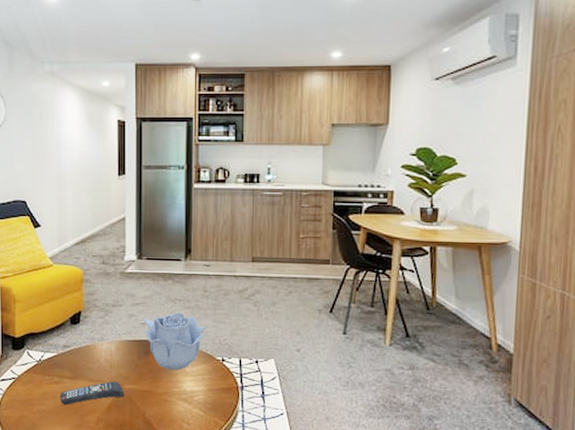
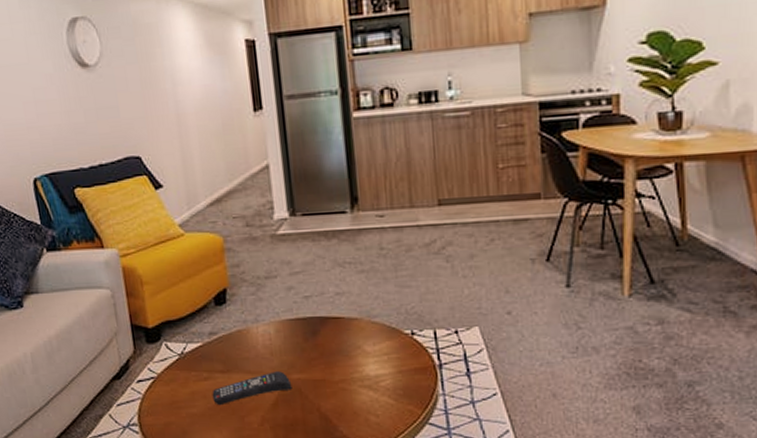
decorative bowl: present [144,312,207,371] -> none [307,278,388,352]

